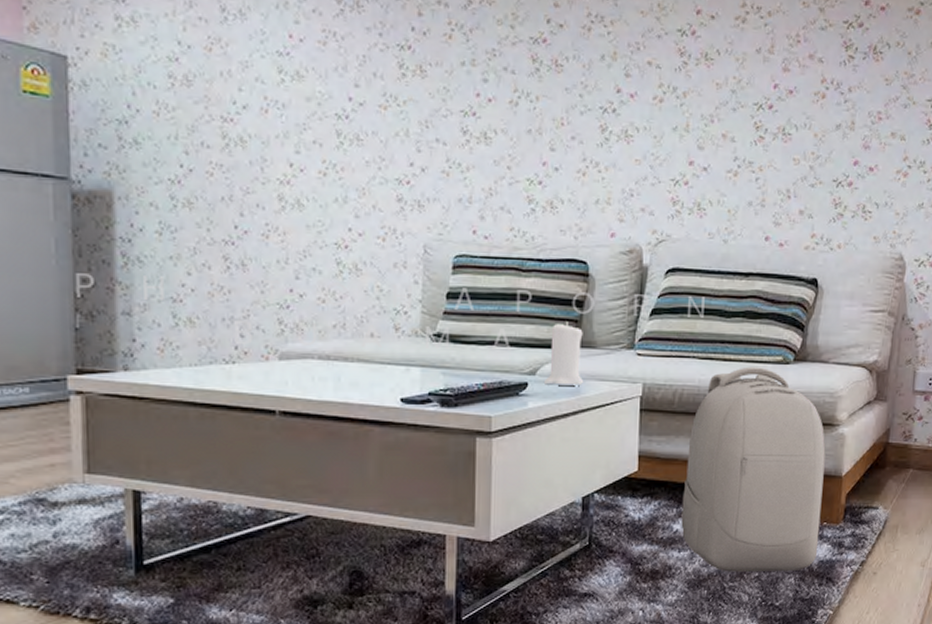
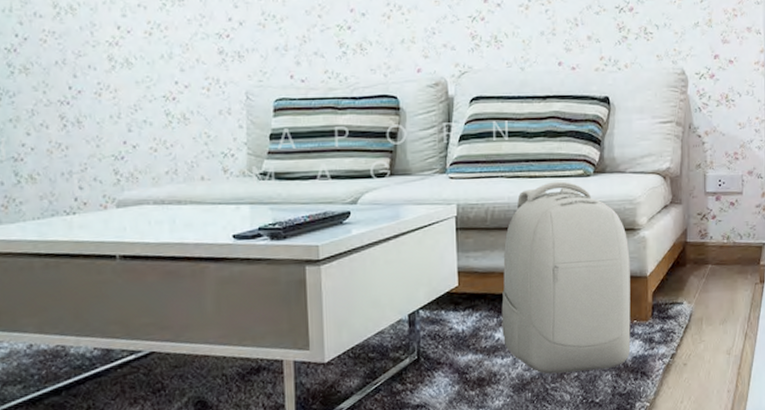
candle: present [543,321,584,386] -> none [364,152,403,212]

